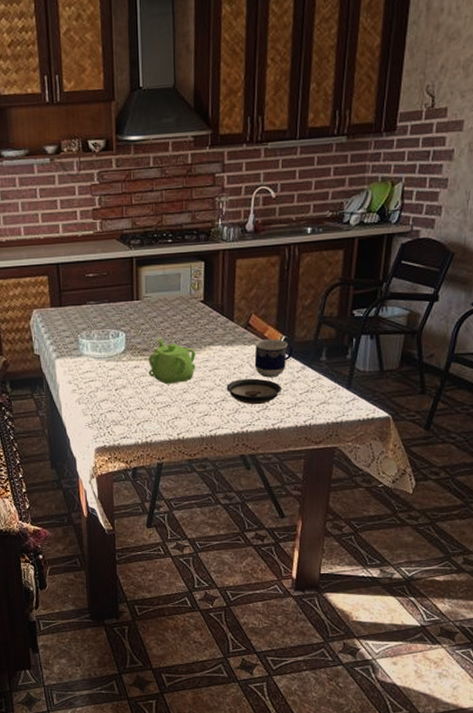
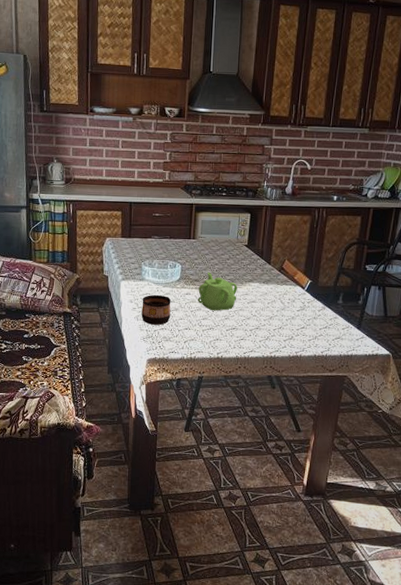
cup: none [82,371,118,408] -> present [141,294,171,325]
saucer: present [226,378,281,405] -> none [260,312,305,335]
cup: present [254,339,294,378] -> none [284,281,317,314]

